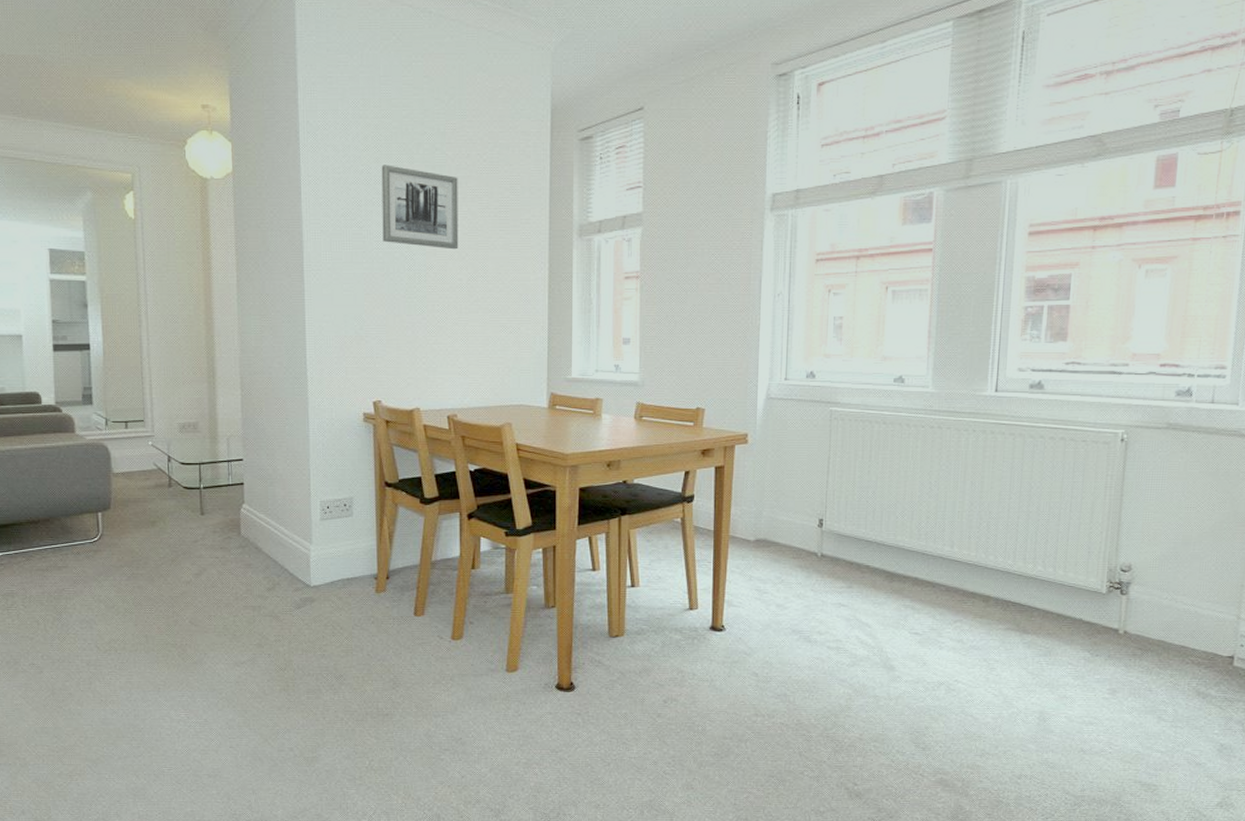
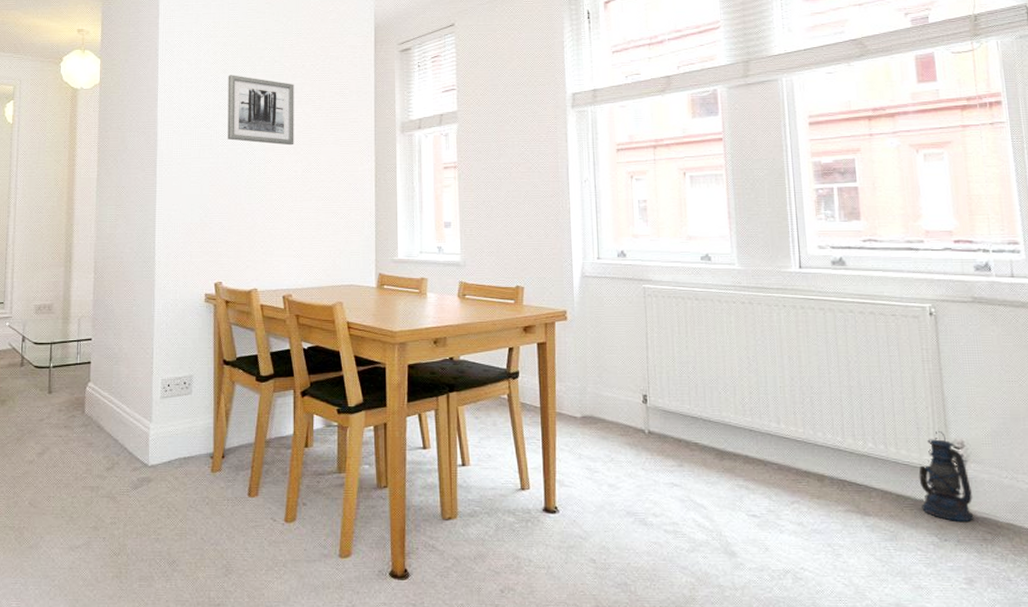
lantern: none [1079,555,1131,638] -> present [919,431,974,521]

